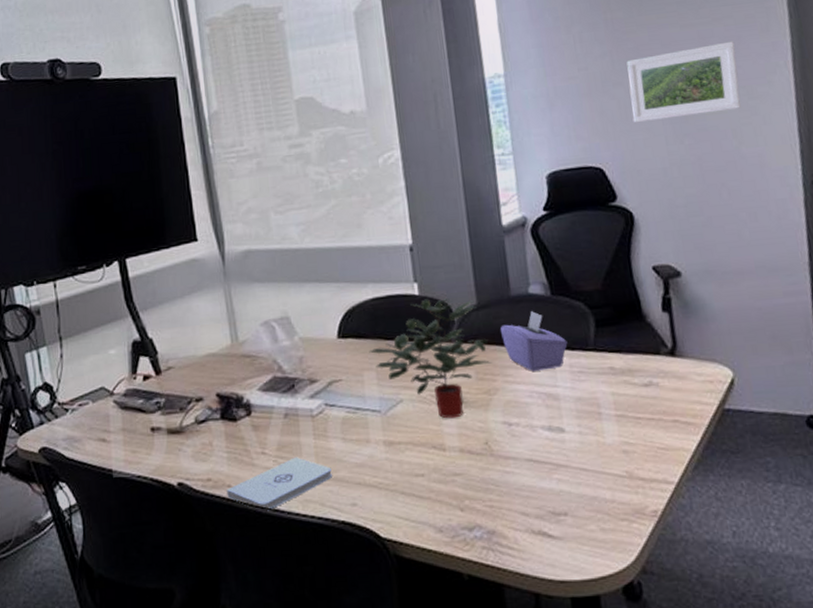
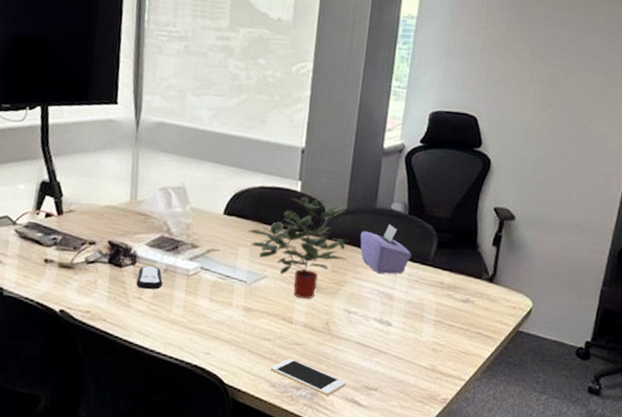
notepad: present [226,457,332,511] -> none [101,306,195,347]
remote control: none [256,412,286,442] -> present [136,265,163,290]
cell phone: none [432,492,527,532] -> present [270,358,346,396]
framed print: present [626,41,741,123] -> none [511,30,610,92]

